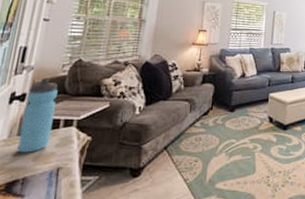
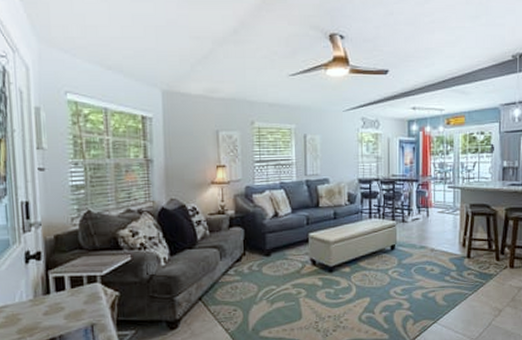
water bottle: present [17,79,58,153] -> none [42,234,76,312]

